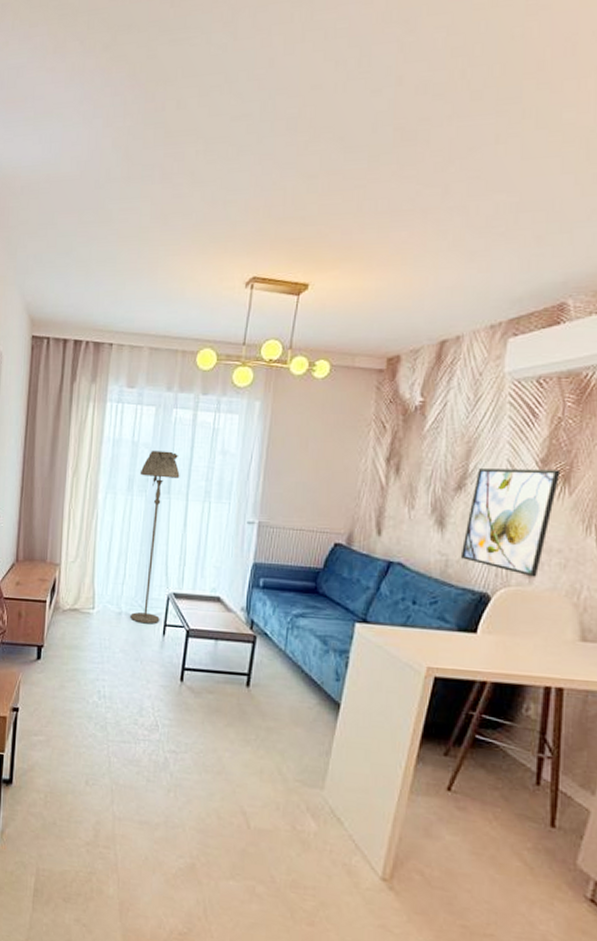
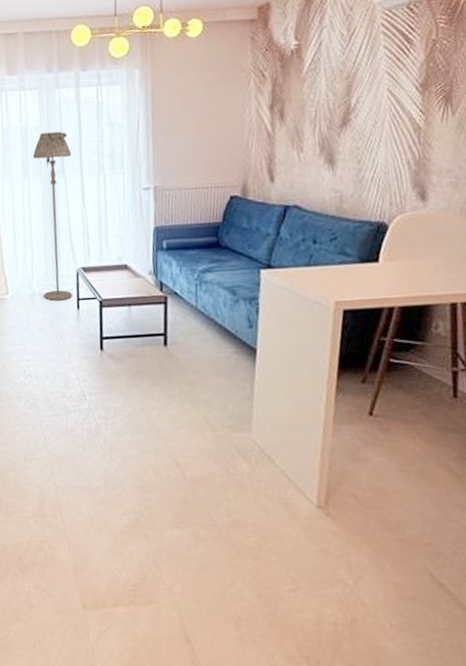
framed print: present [460,469,561,577] -> none [353,91,442,200]

